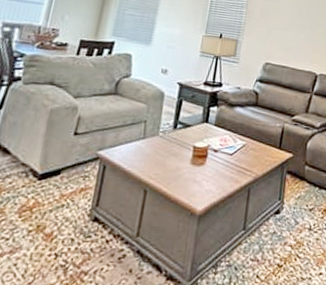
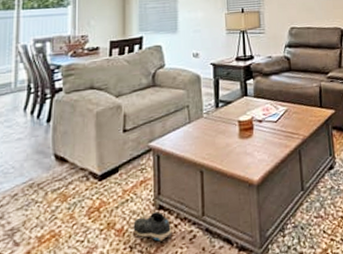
shoe: none [62,223,103,255] -> present [133,211,173,242]

